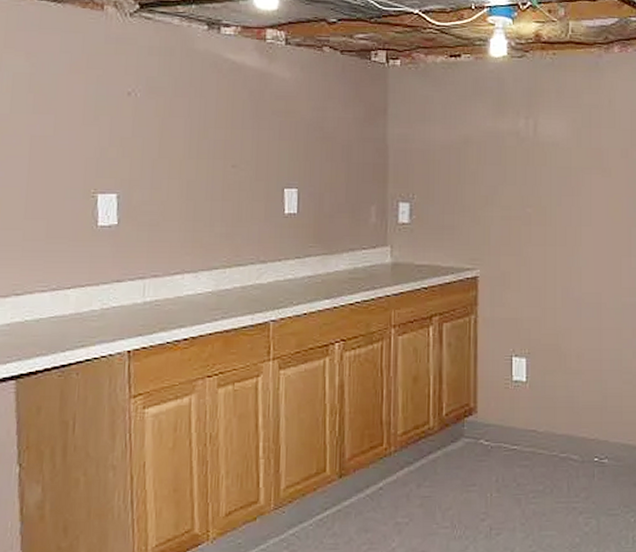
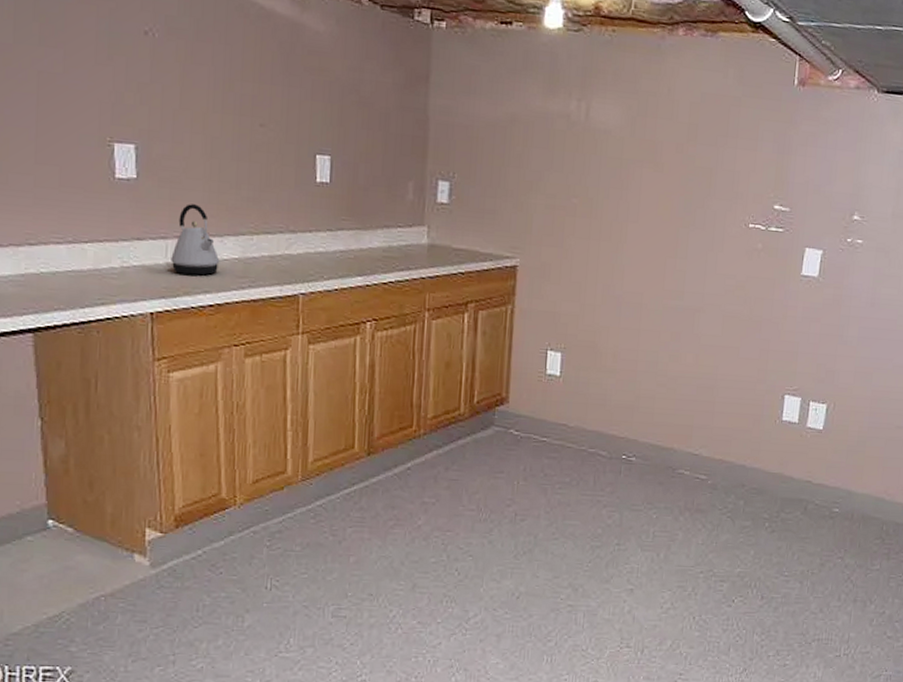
kettle: none [148,244,194,311] -> present [171,204,220,276]

